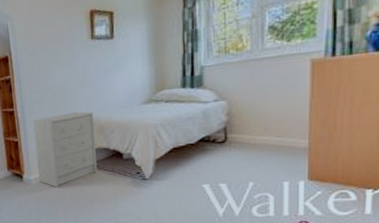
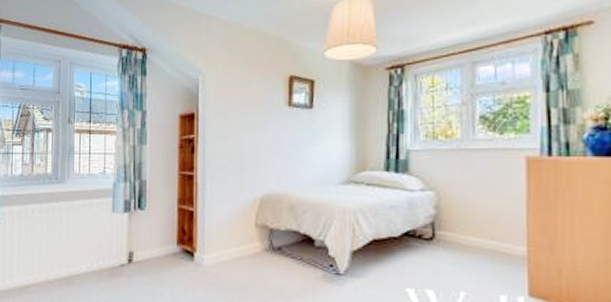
dresser: present [33,111,97,187] -> none [213,185,284,273]

